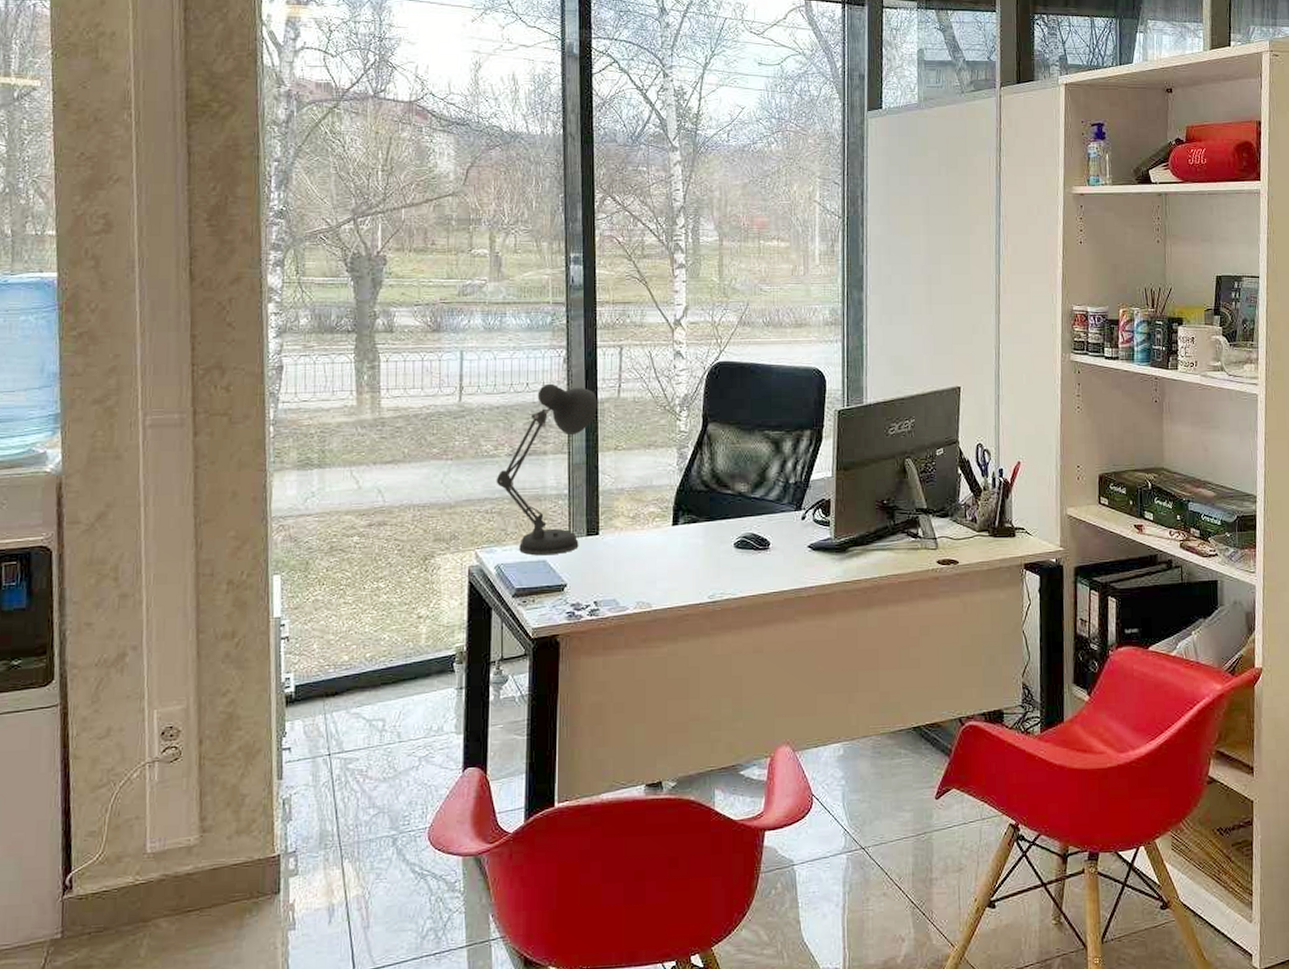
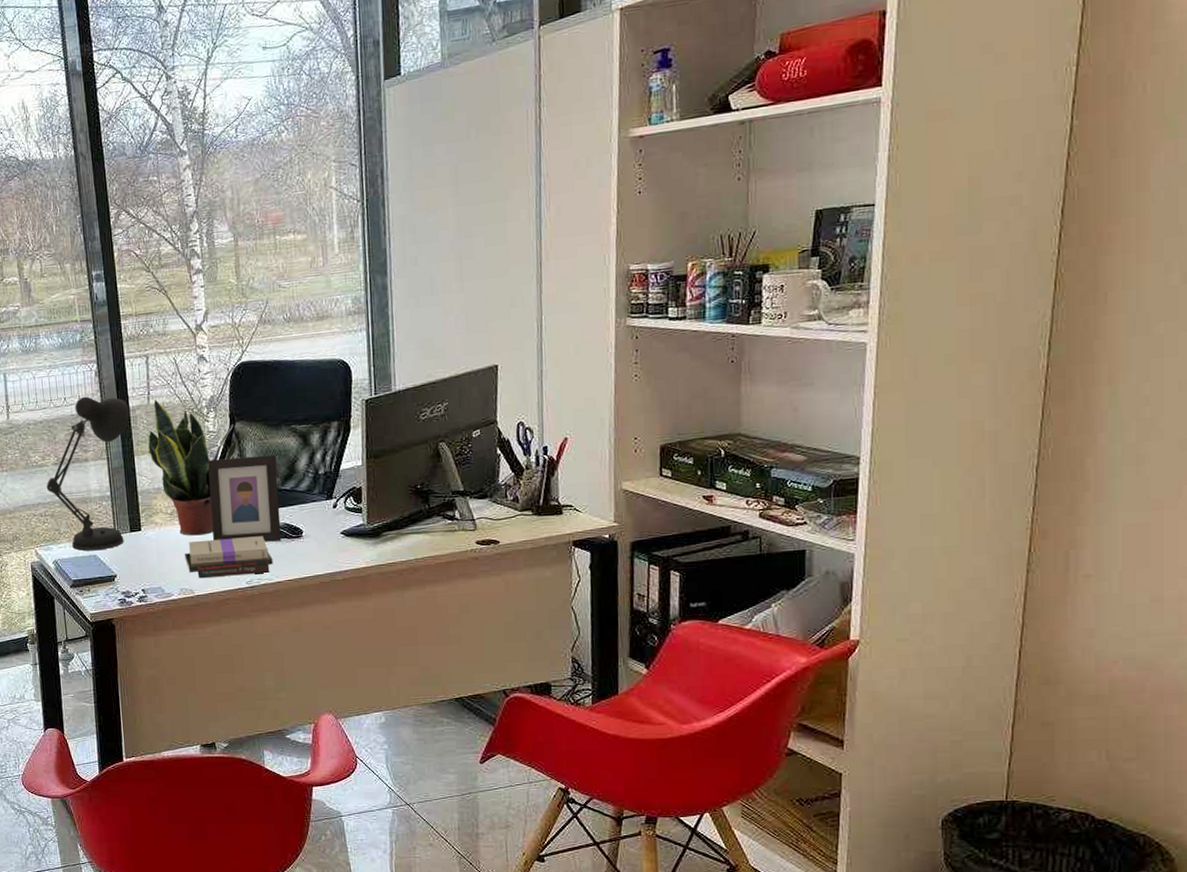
potted plant: none [614,393,709,543] -> present [148,399,238,536]
books: none [645,546,738,591] -> present [185,536,273,579]
picture frame: none [677,460,748,553] -> present [208,454,282,542]

